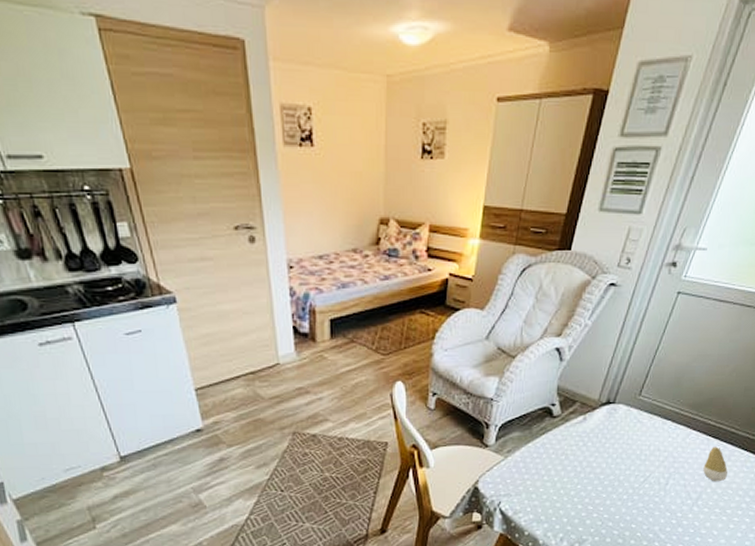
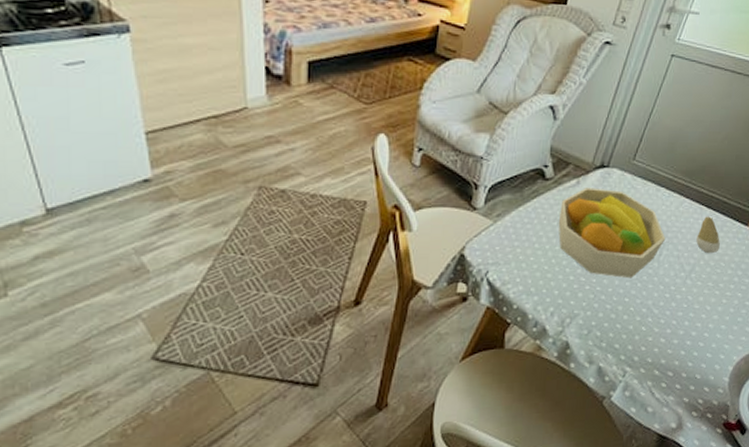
fruit bowl: none [566,423,672,506] -> present [558,188,666,279]

